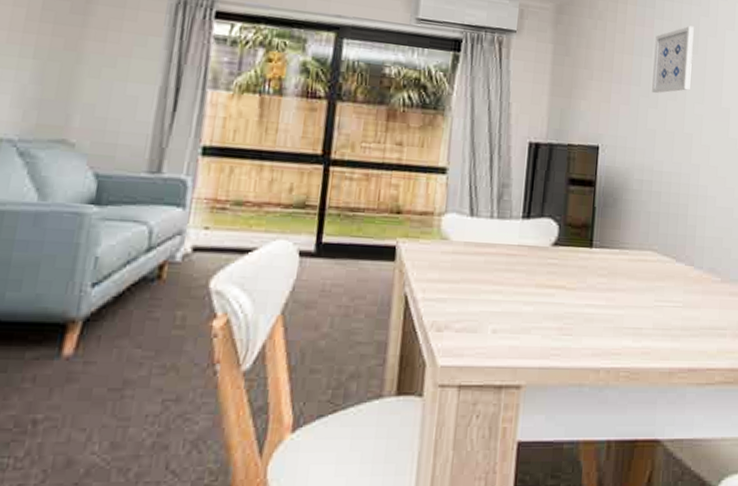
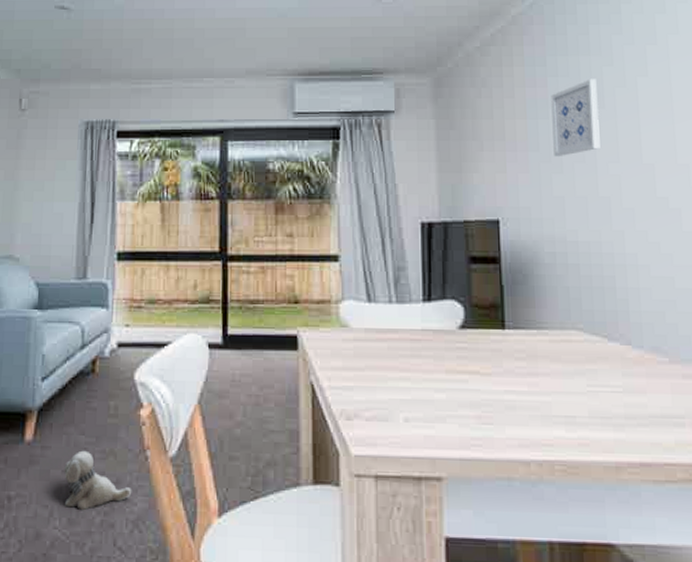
plush toy: none [108,365,194,431] -> present [64,450,132,510]

